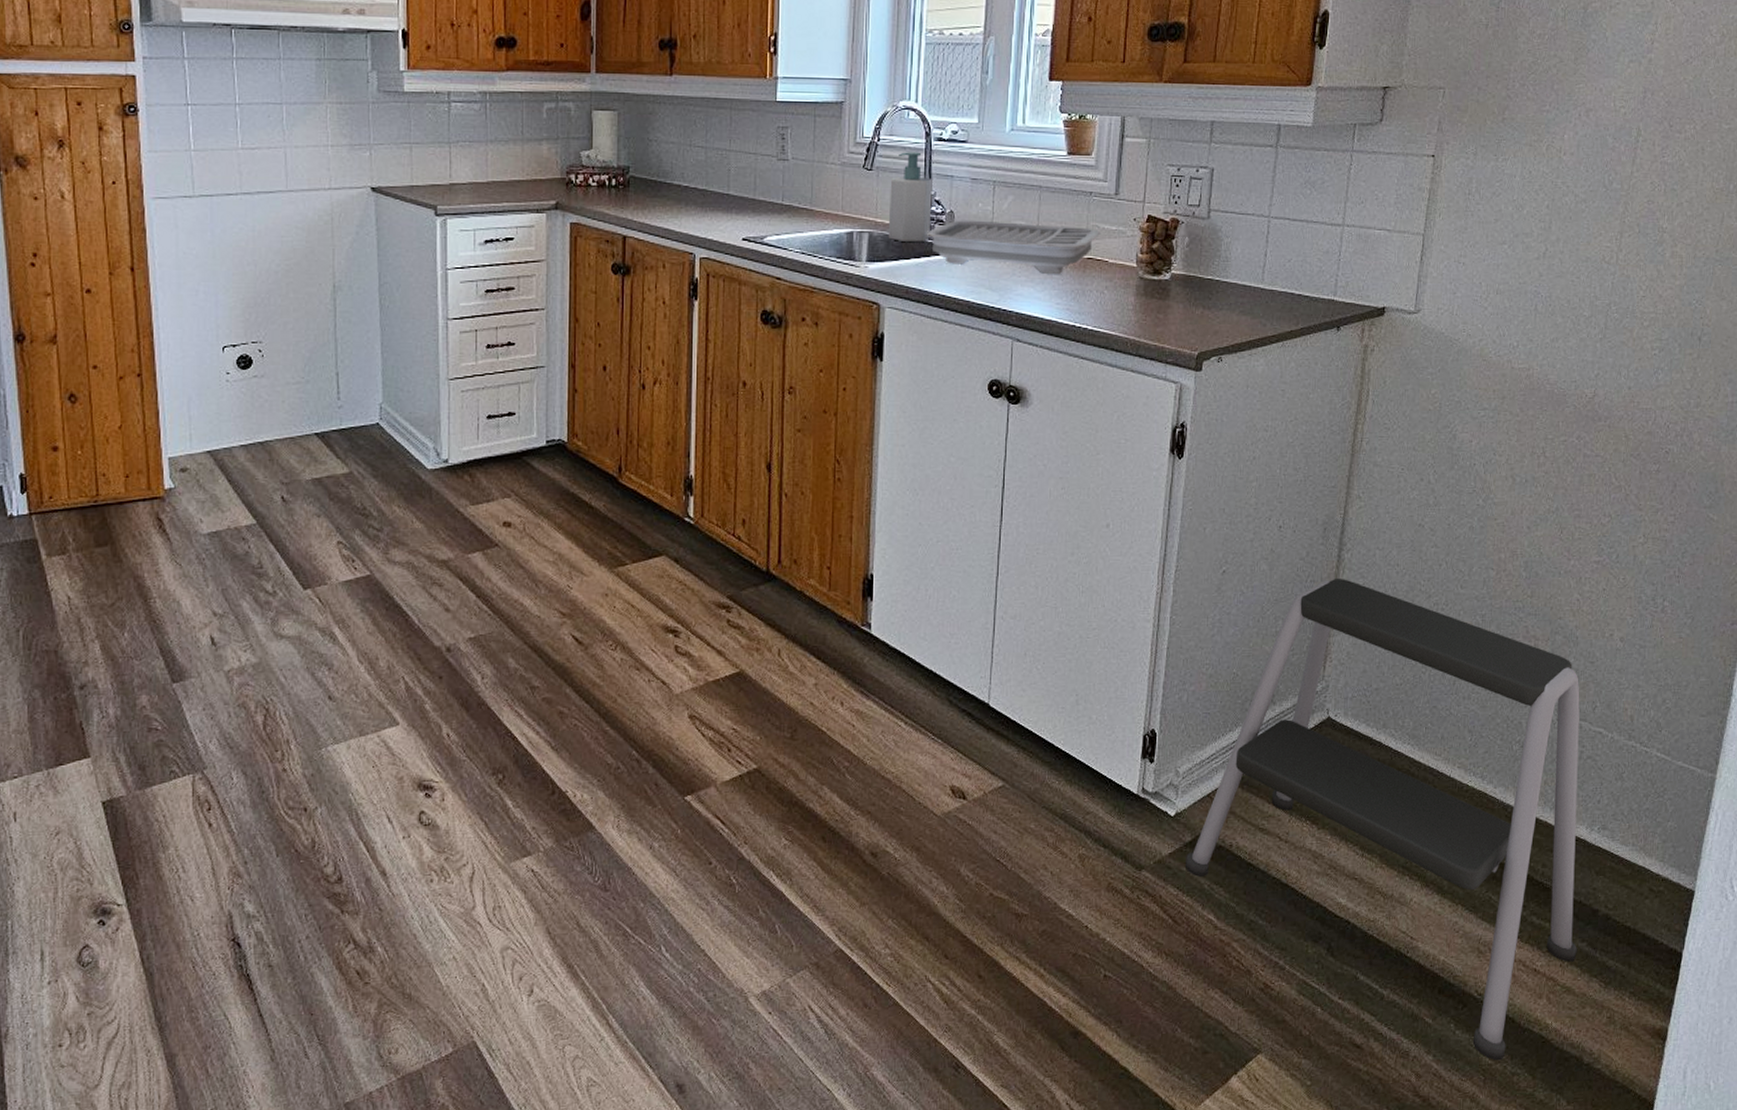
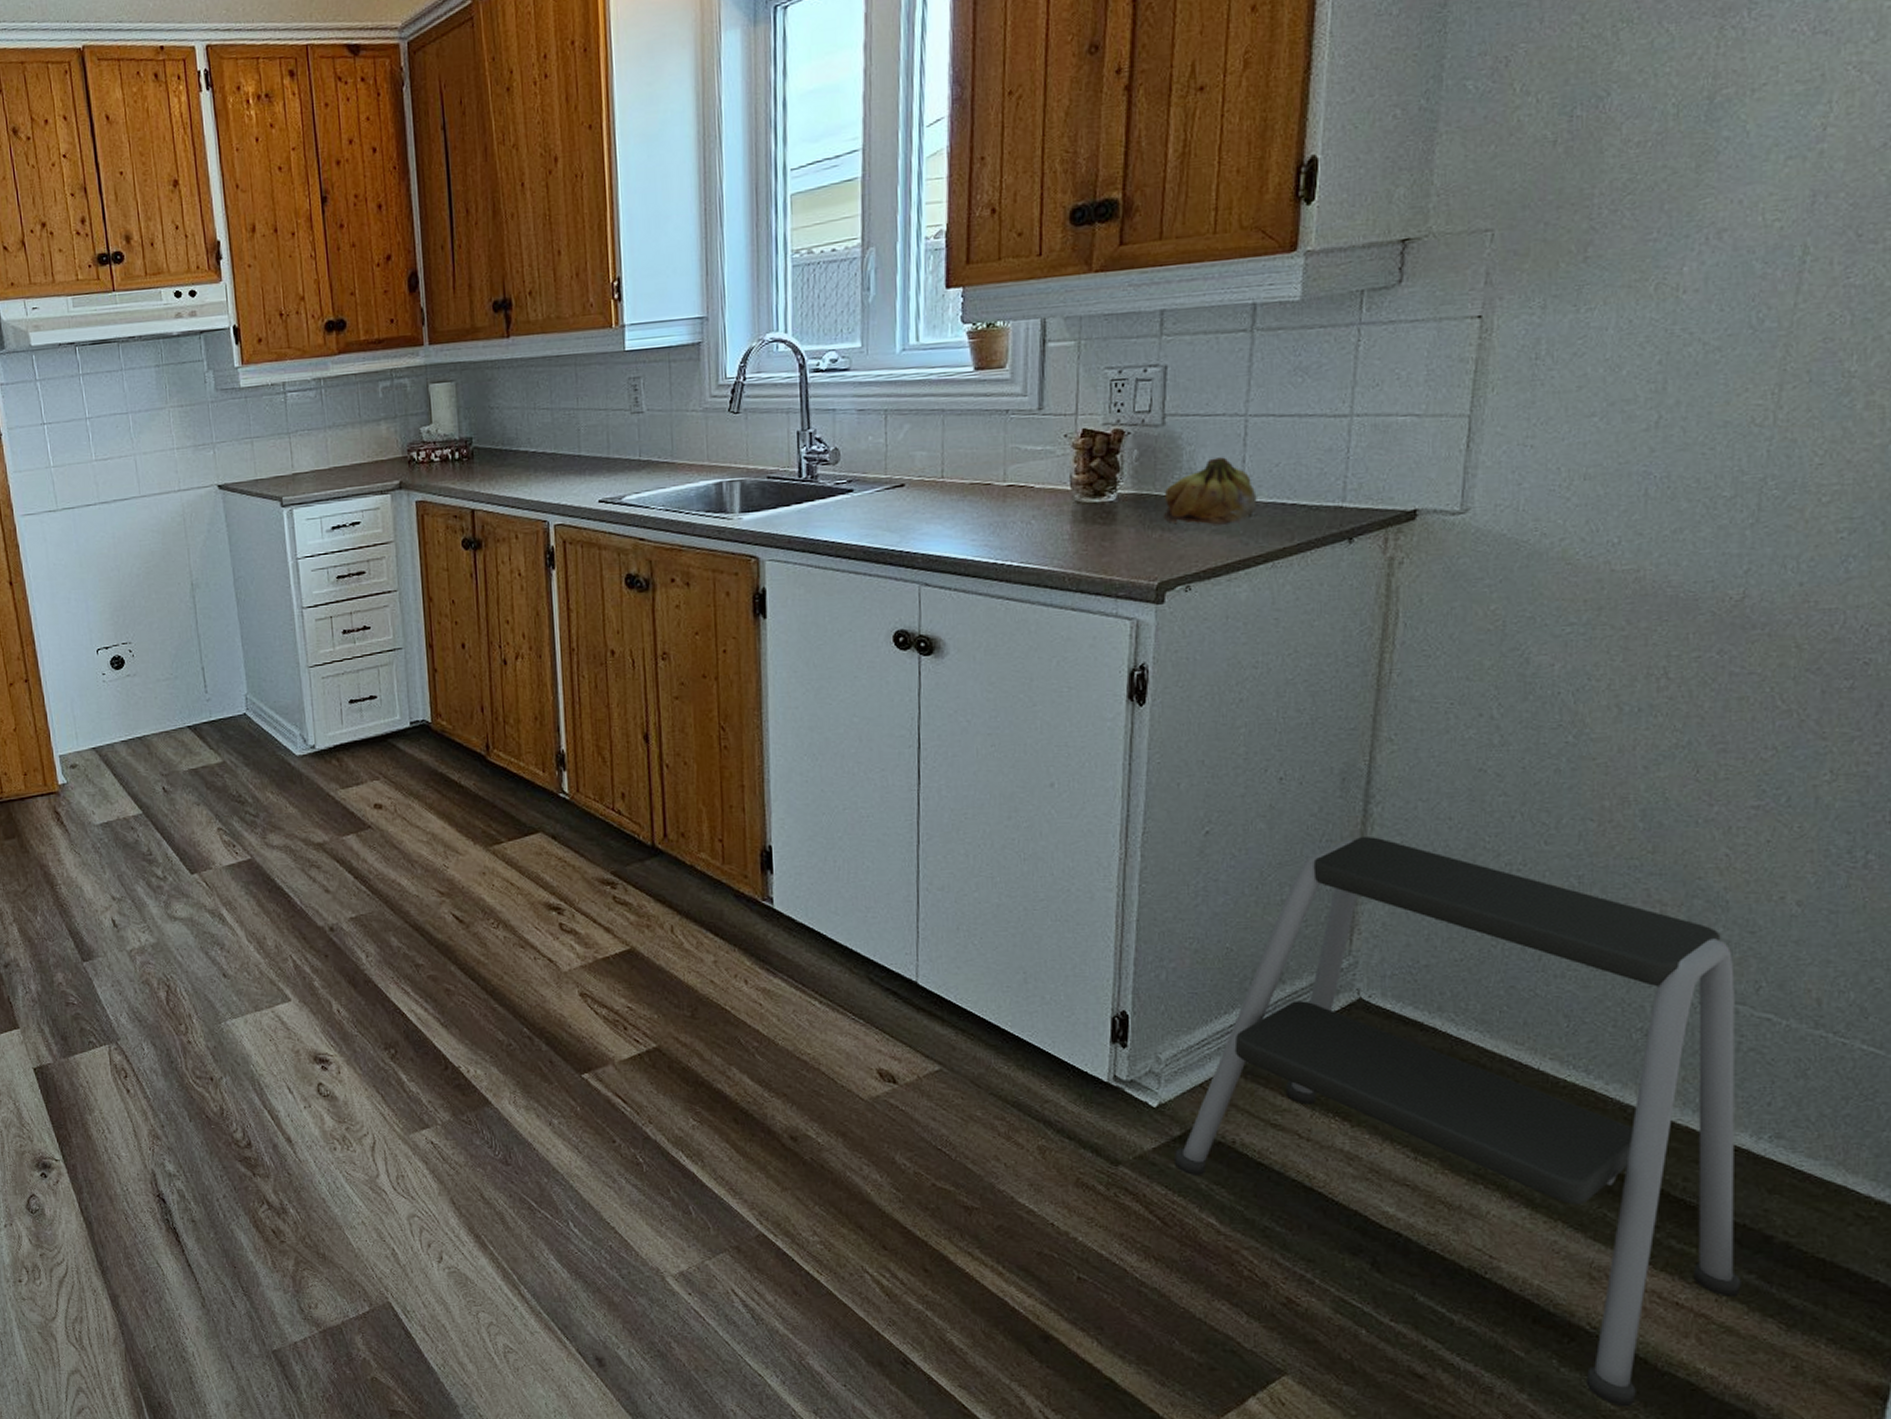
soap bottle: present [888,152,932,242] -> none [761,387,813,488]
dish rack: present [926,220,1101,275] -> none [807,451,1023,508]
fruit: none [1204,250,1274,309] -> present [1163,457,1257,526]

